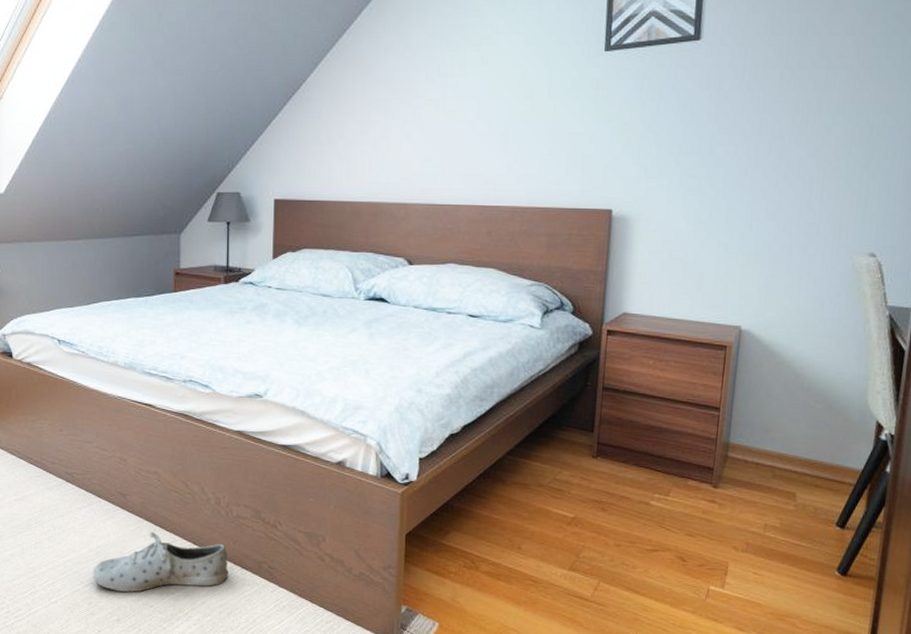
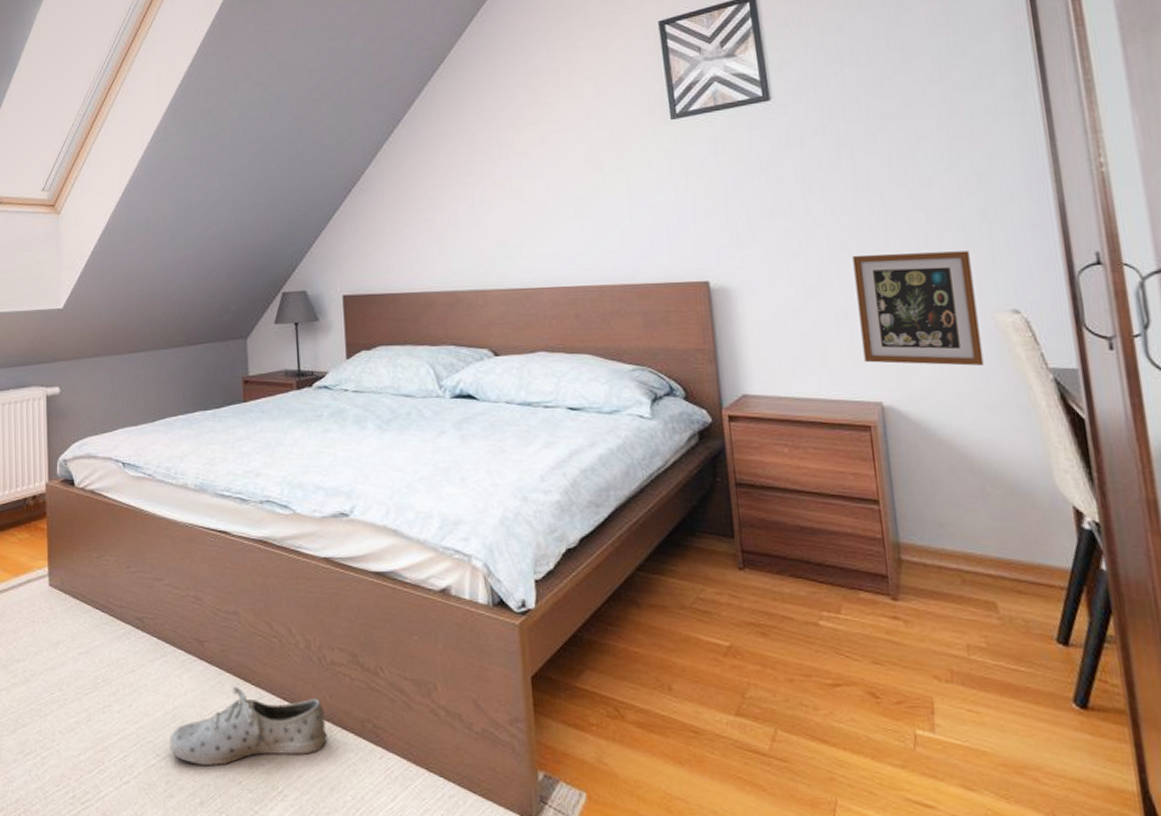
picture frame: none [734,194,846,300] -> present [852,251,984,366]

